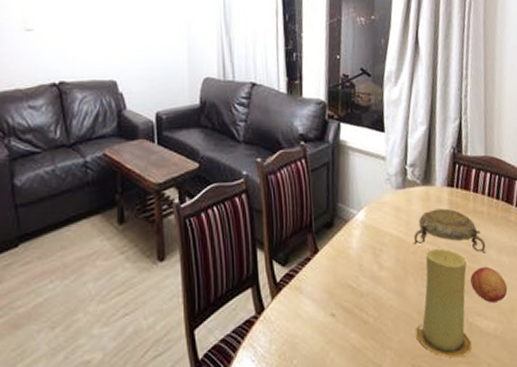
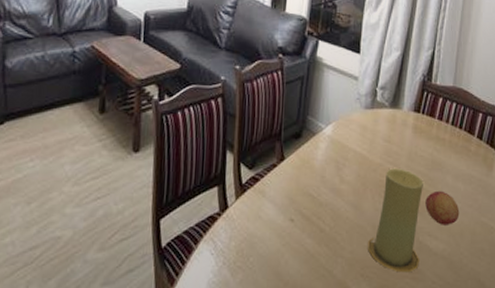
decorative bowl: present [413,208,487,255] -> none [376,131,444,180]

